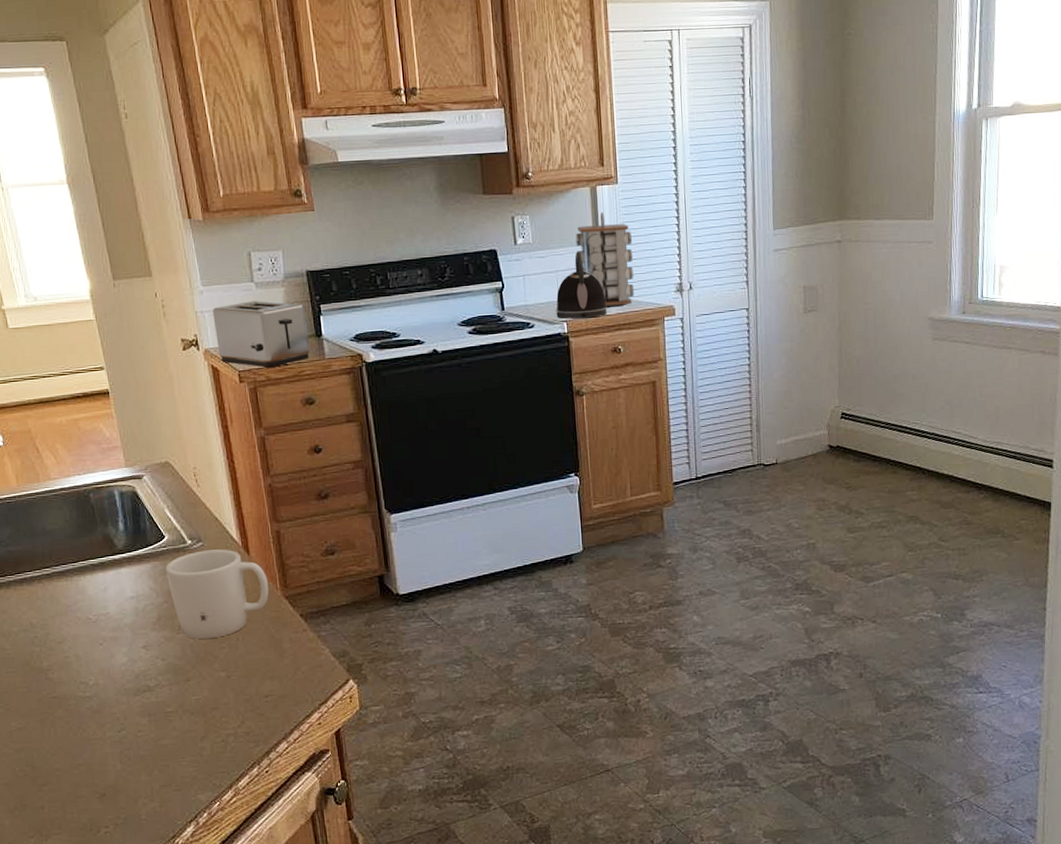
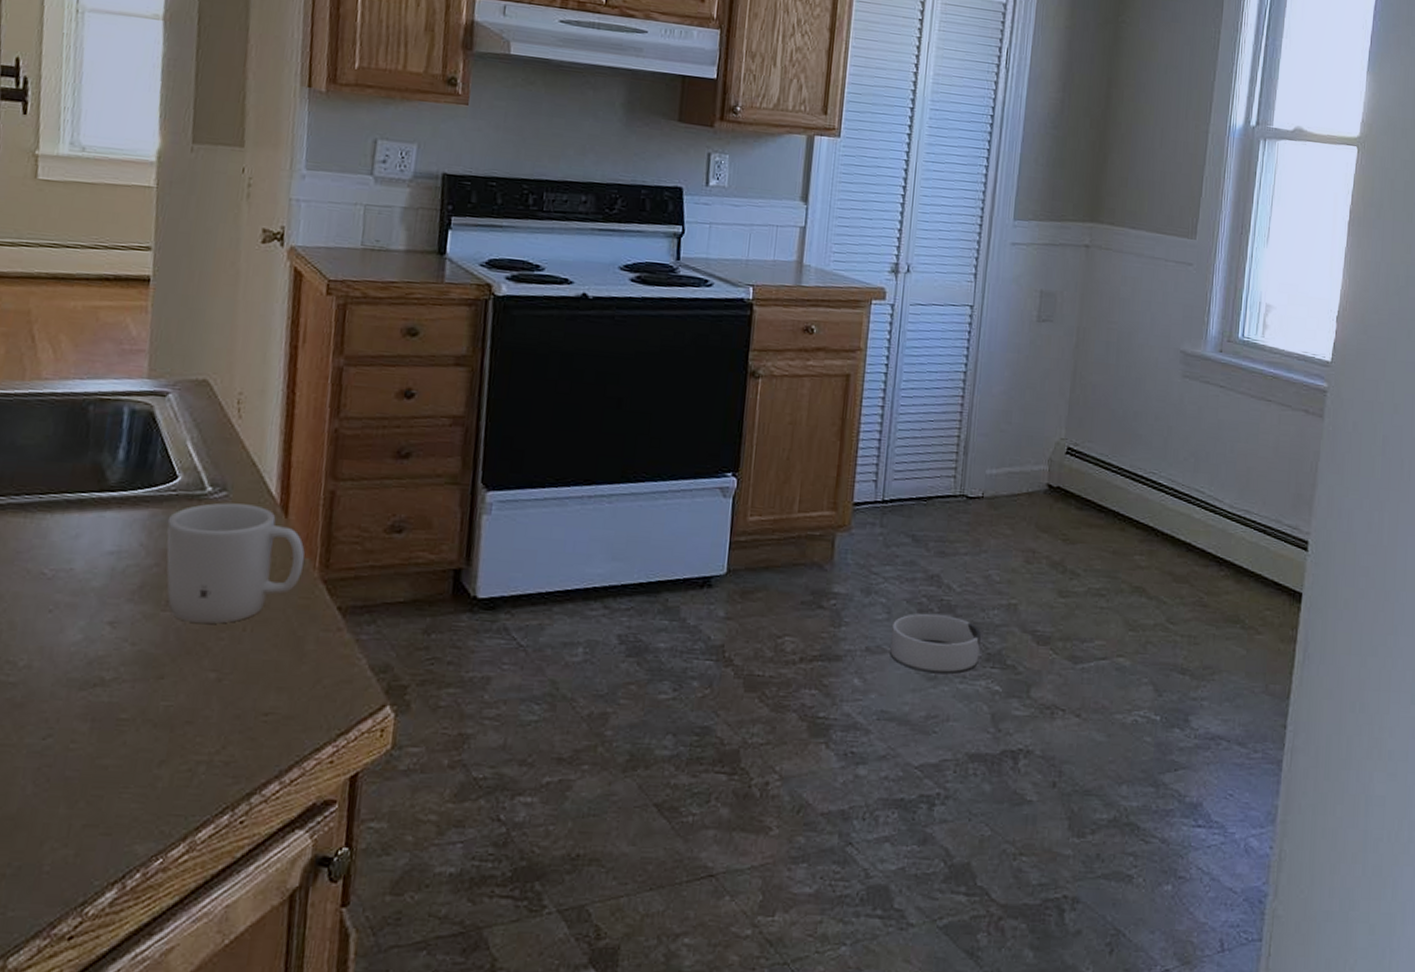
toaster: present [212,300,310,369] -> none [307,197,431,283]
kettle: present [556,251,607,319] -> none [742,205,805,287]
spice rack: present [575,211,635,307] -> none [779,165,848,279]
pet bowl: none [718,559,790,605] -> present [890,613,981,674]

